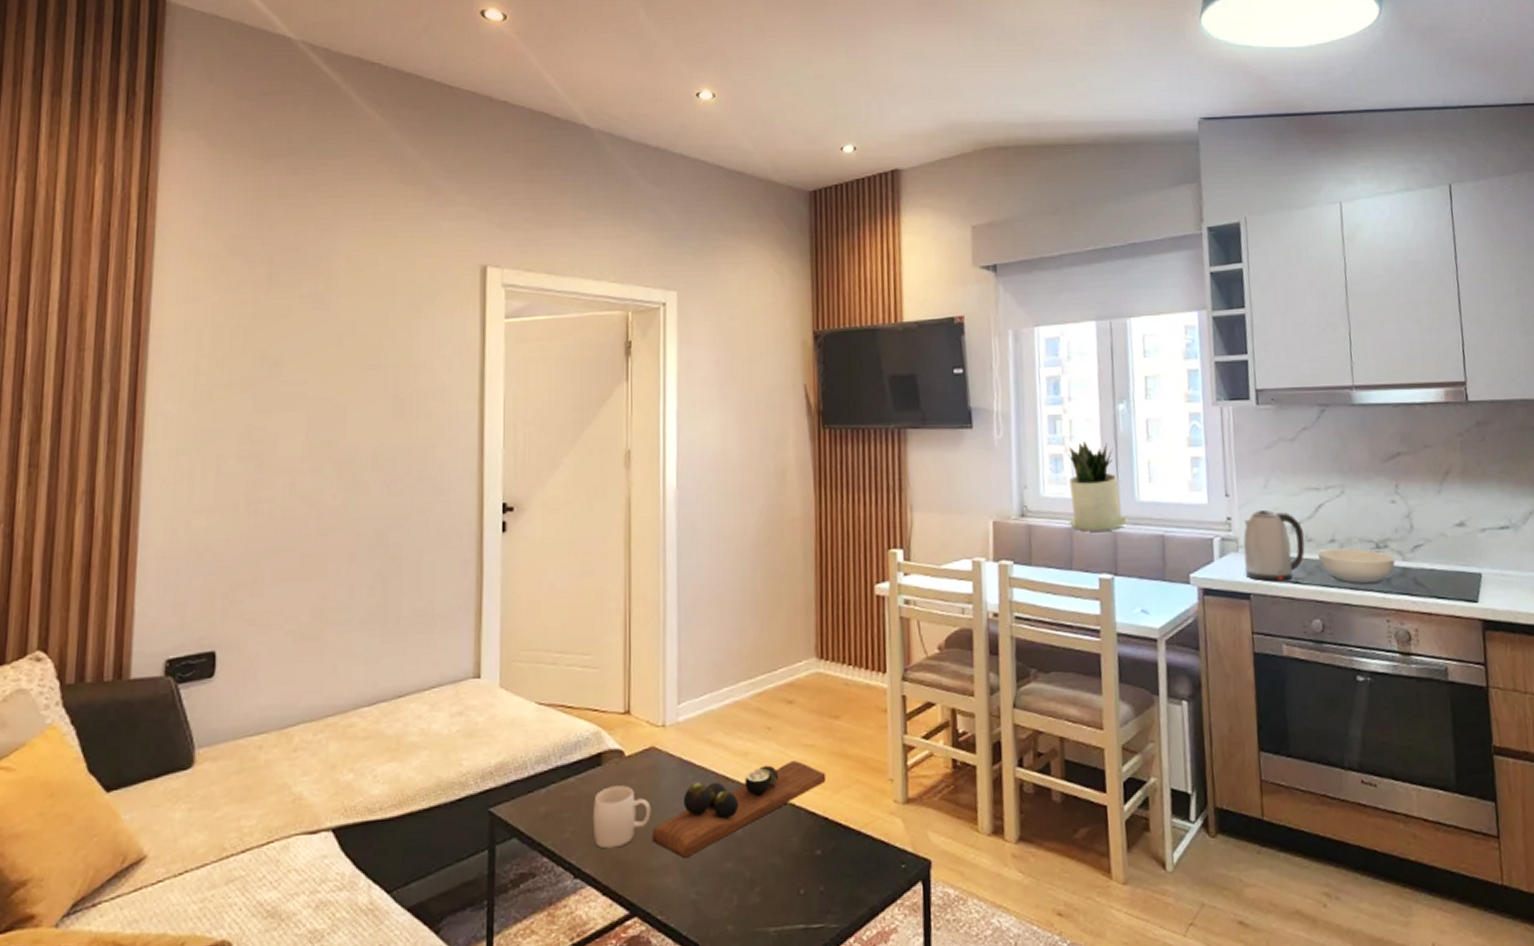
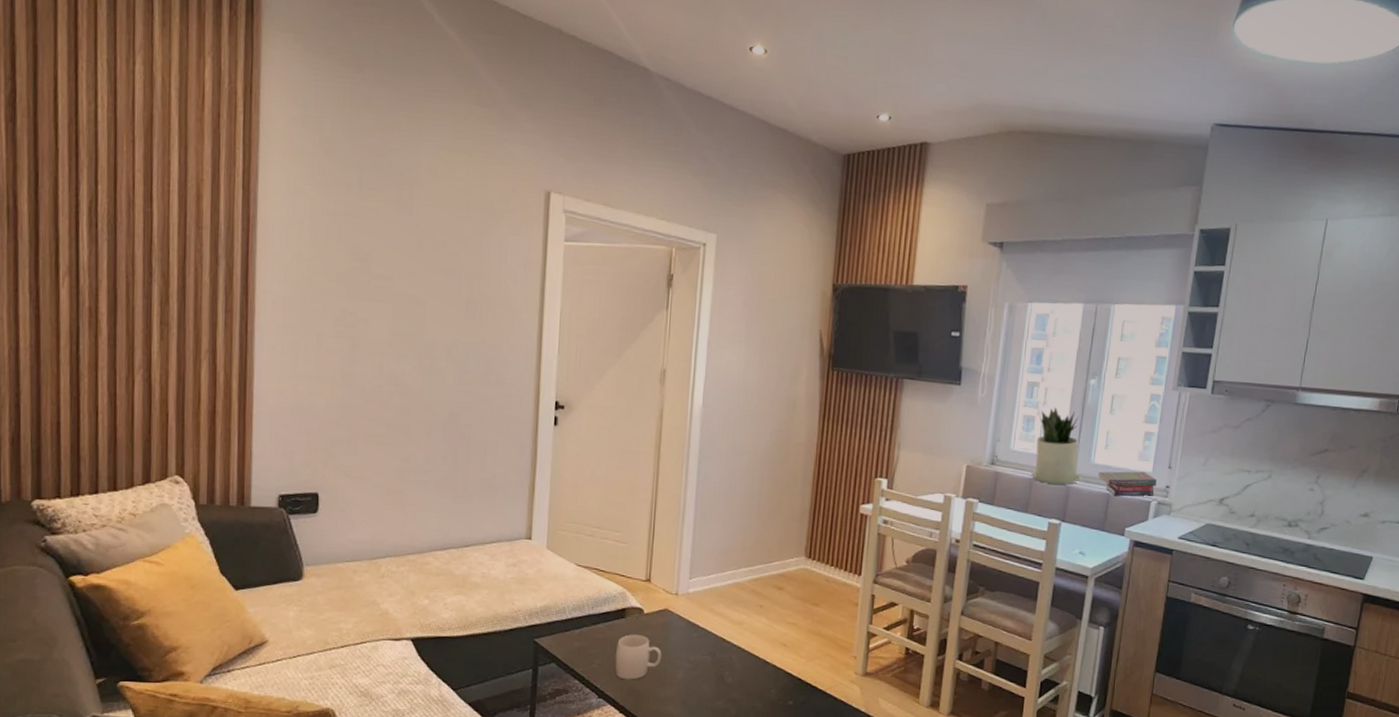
decorative tray: present [651,759,827,858] -> none [660,632,803,694]
books: none [1147,504,1216,538] -> present [1098,471,1157,497]
kettle: present [1243,510,1305,582] -> none [1172,483,1229,544]
bowl: present [1317,548,1396,585] -> none [1236,522,1302,555]

